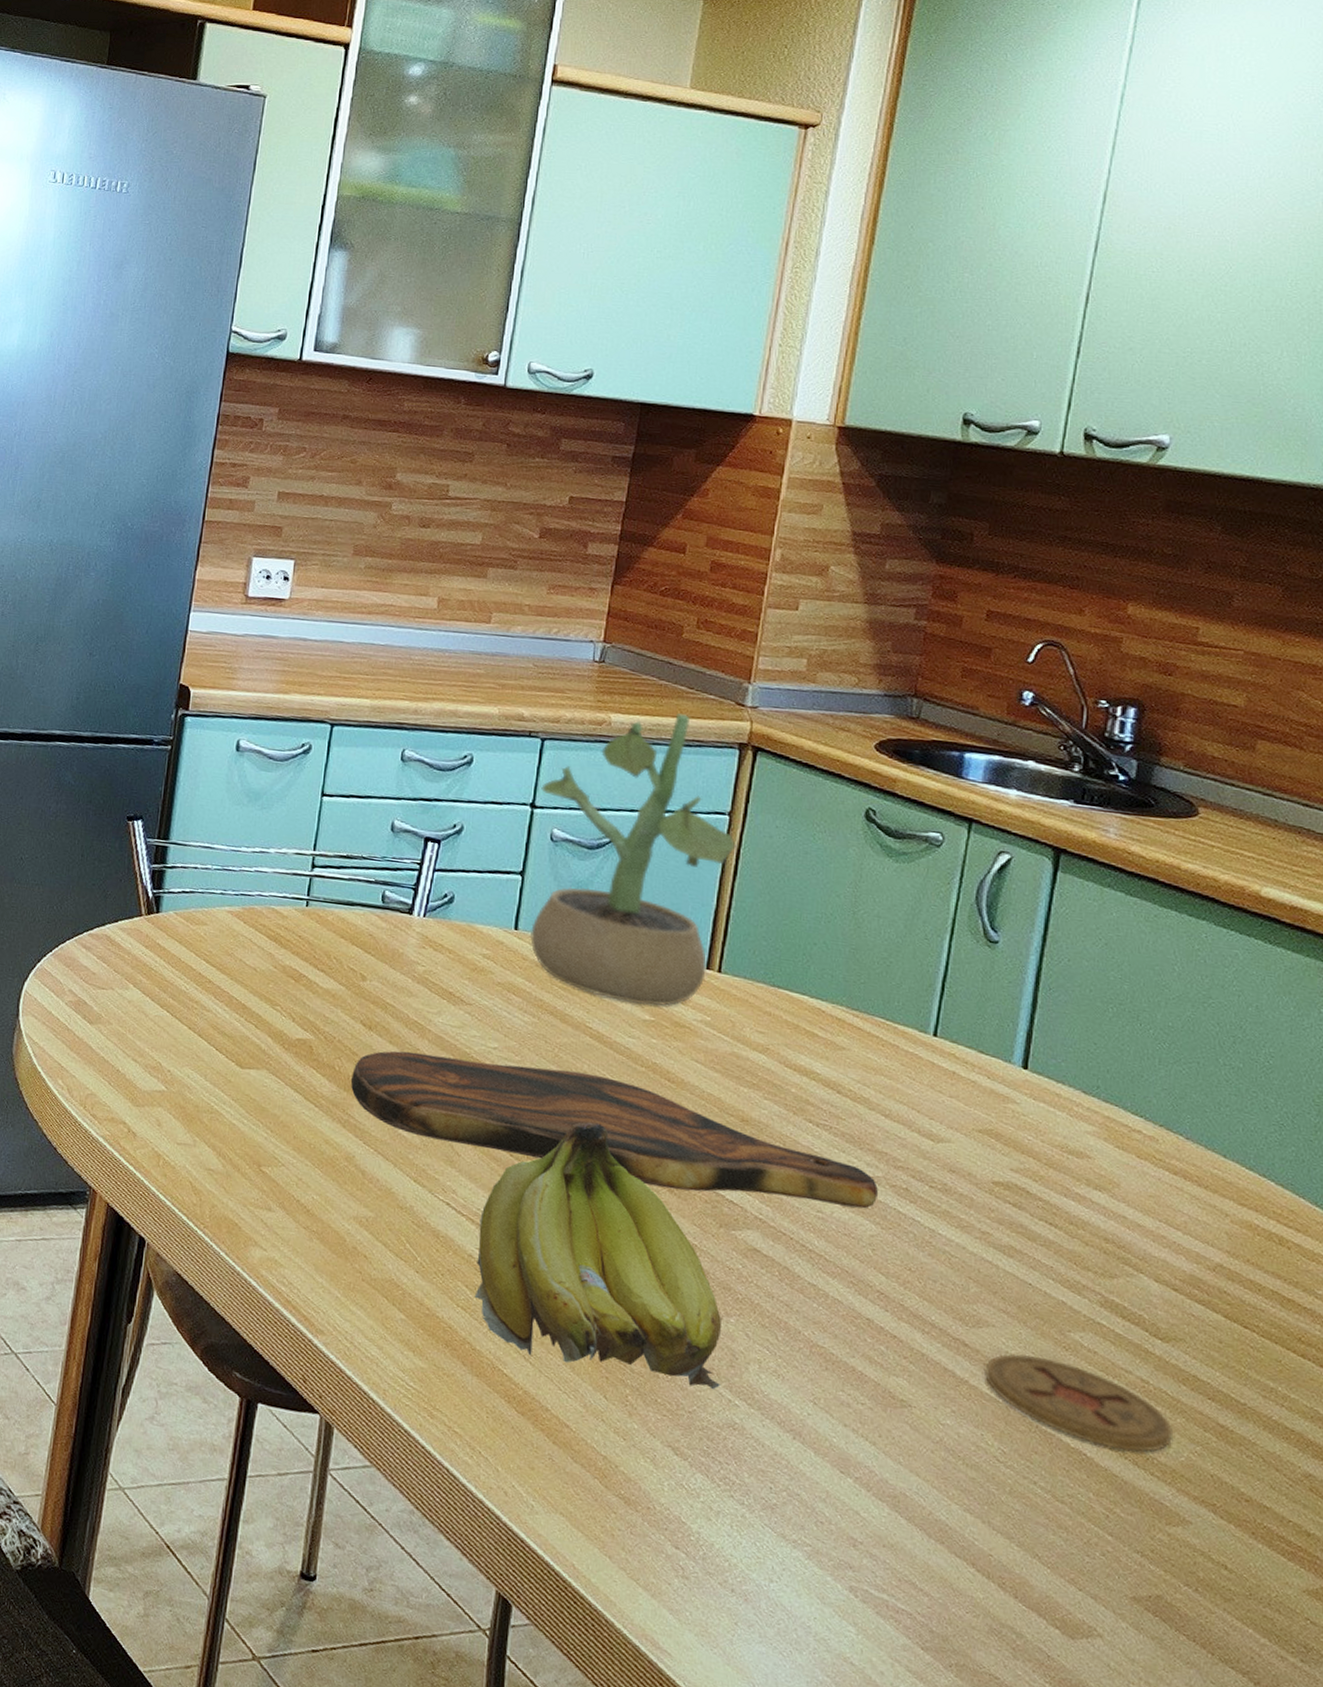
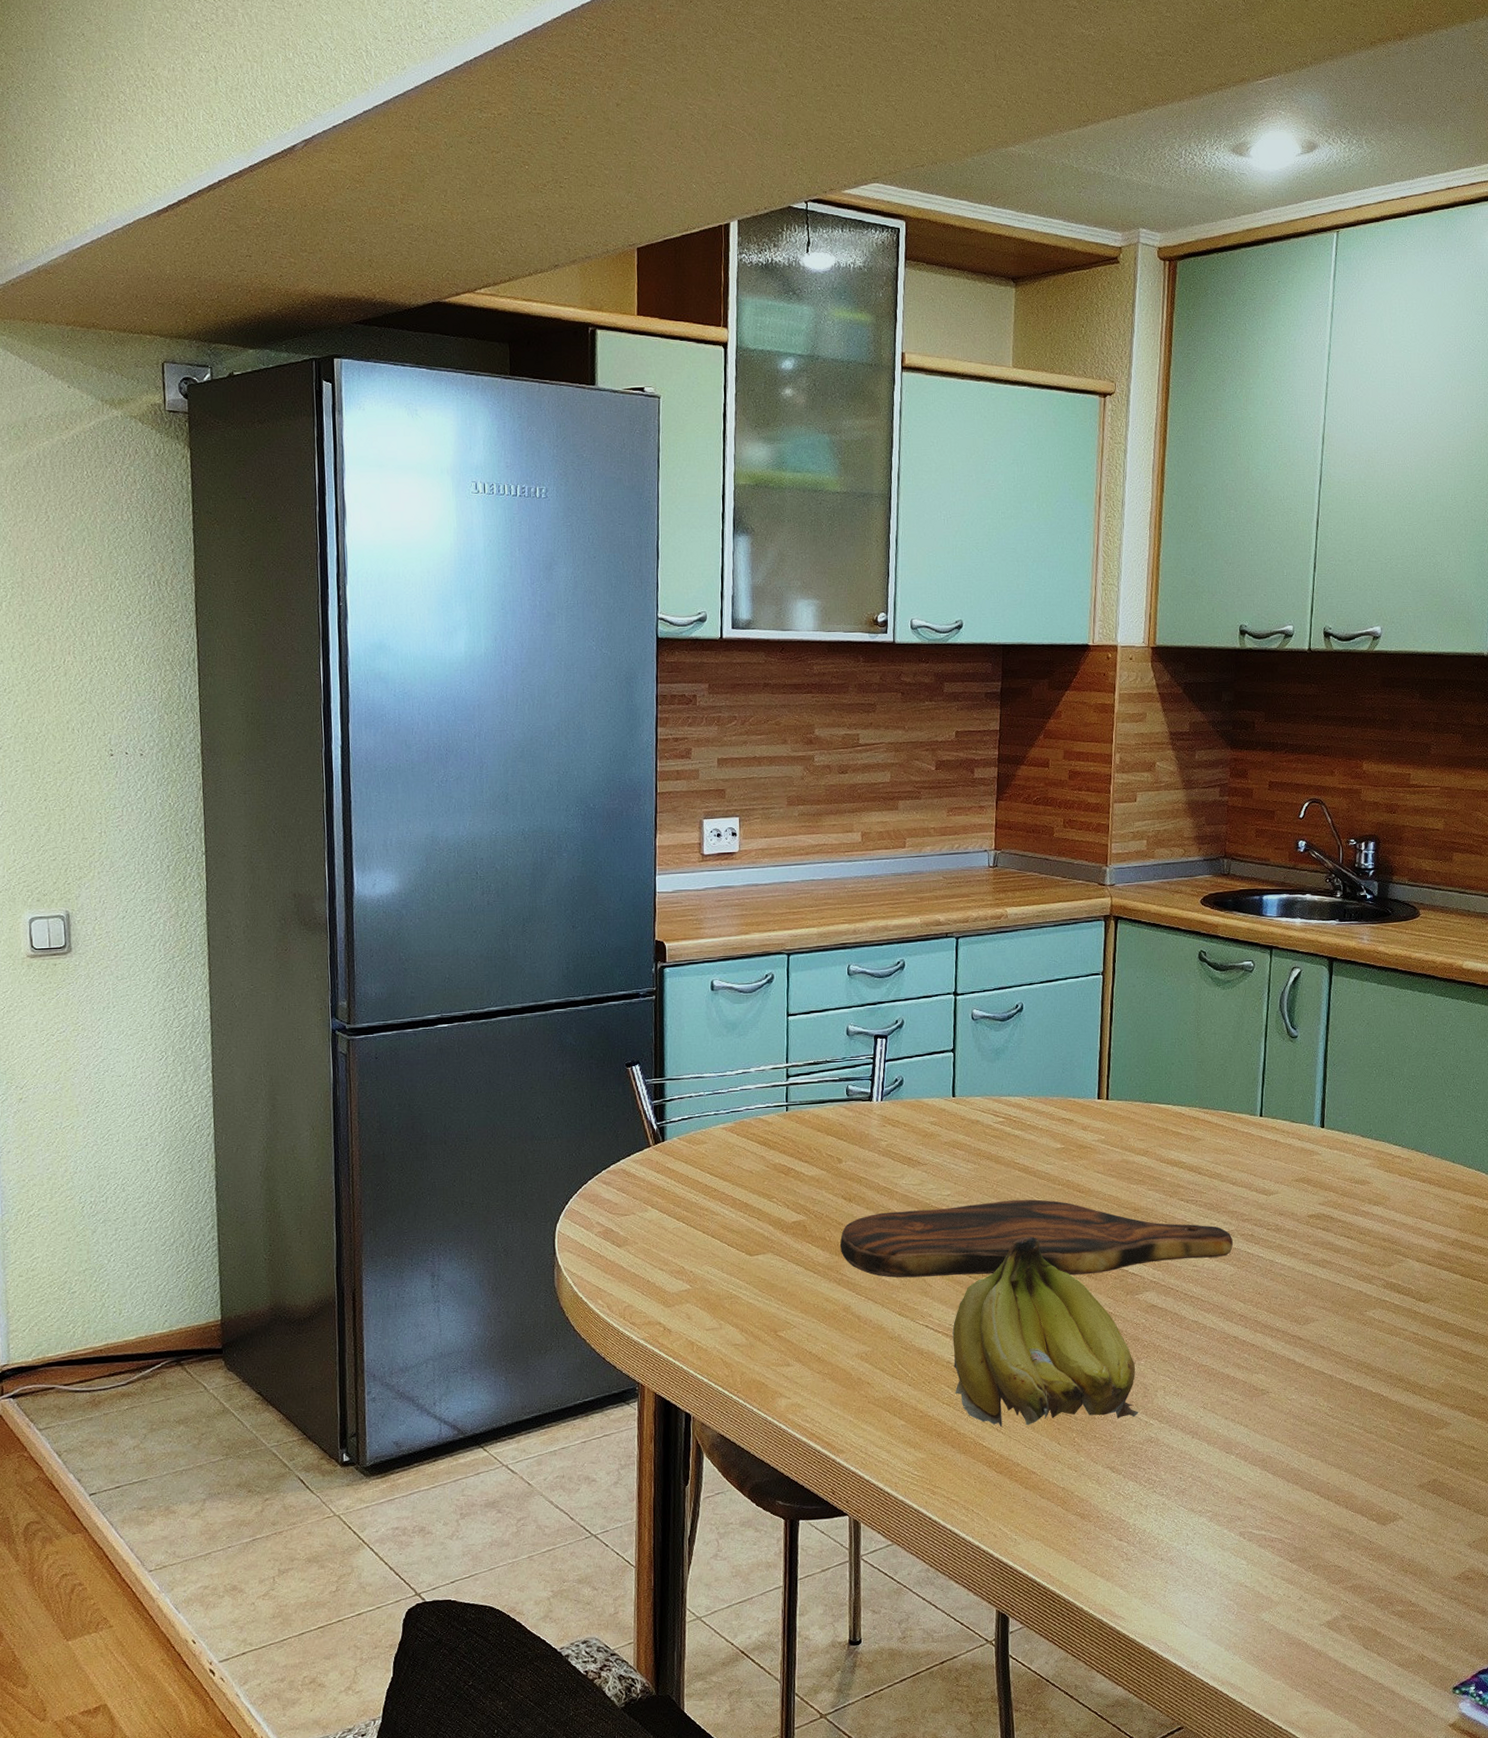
potted plant: present [530,713,736,1006] -> none [960,899,1110,1138]
coaster: present [985,1353,1174,1453] -> none [1314,1334,1436,1387]

